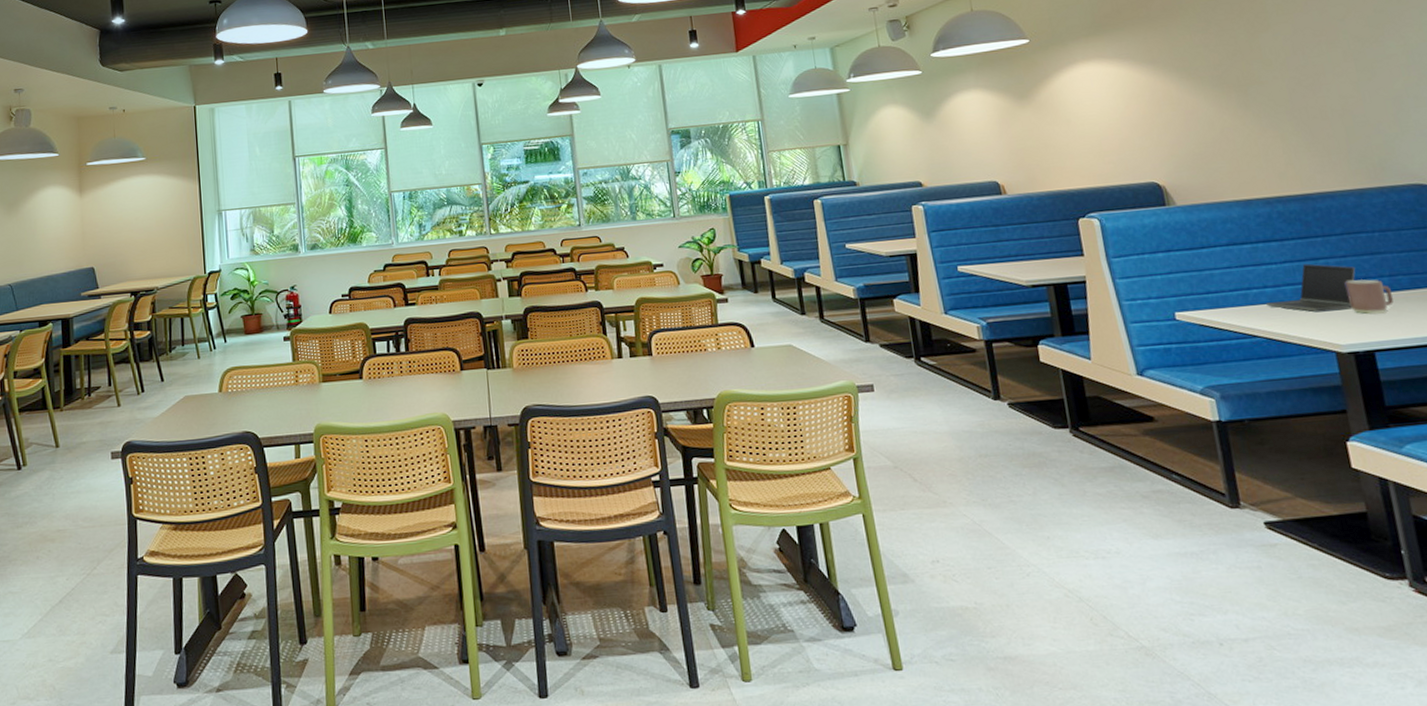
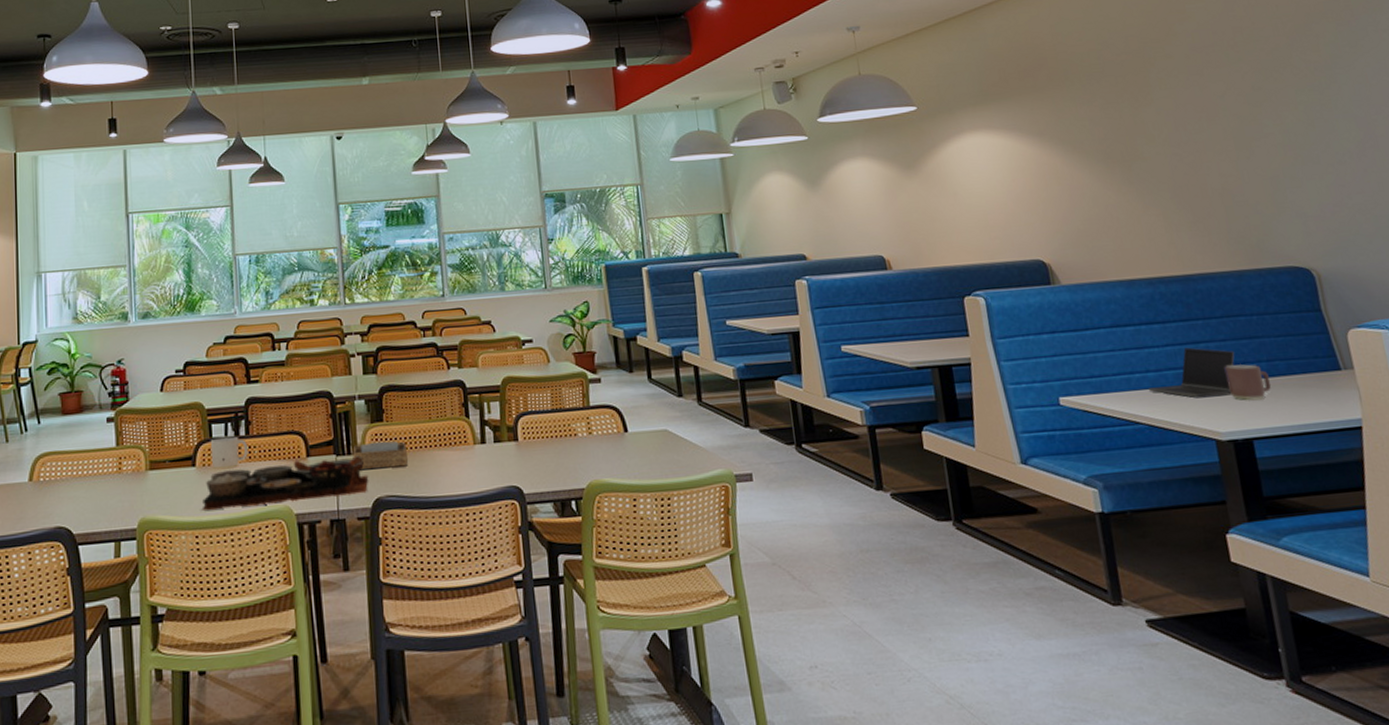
food tray: none [368,369,517,419] -> present [200,455,369,512]
mug: none [374,352,409,383] -> present [210,436,249,470]
napkin holder: none [501,356,552,383] -> present [352,441,408,471]

